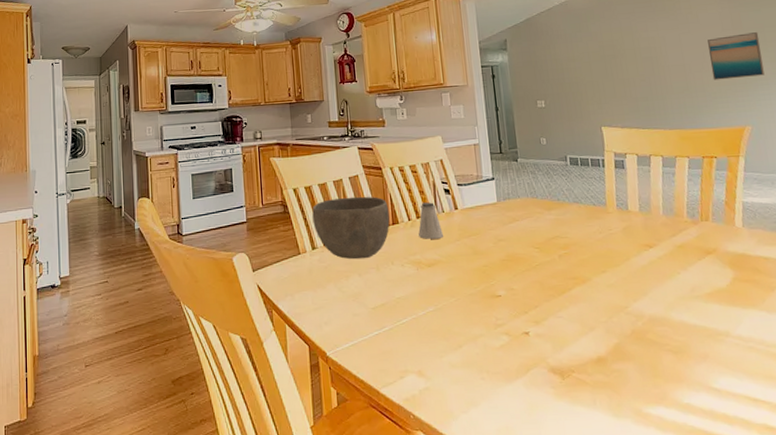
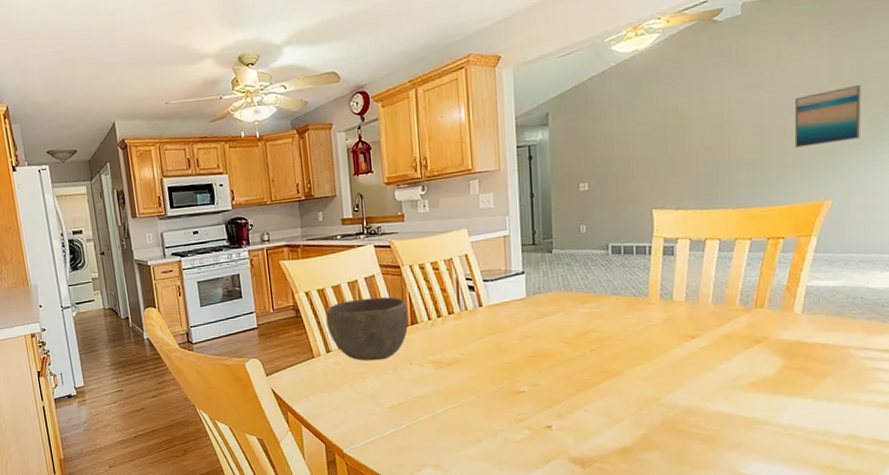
saltshaker: present [418,202,443,239] -> none [439,300,465,338]

